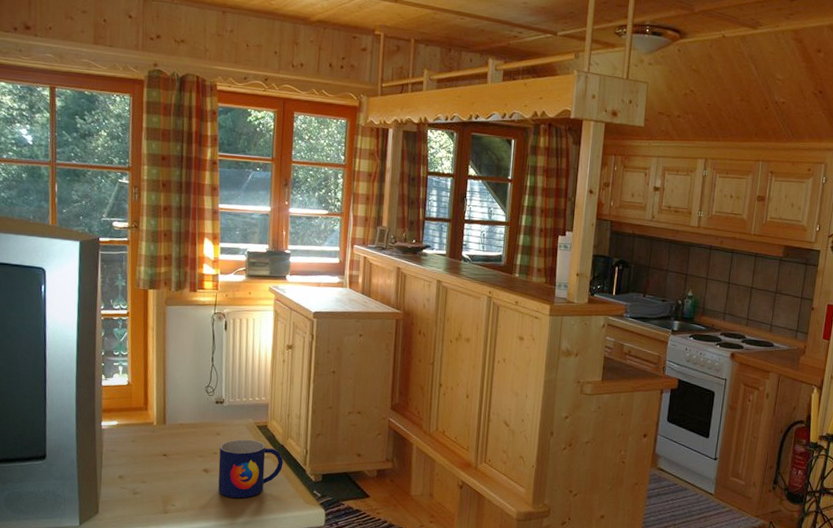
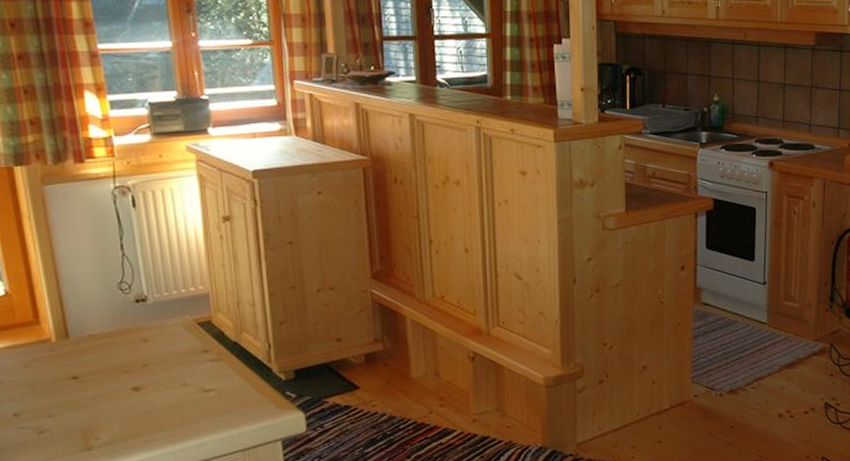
mug: present [218,439,283,498] -> none [150,341,241,417]

